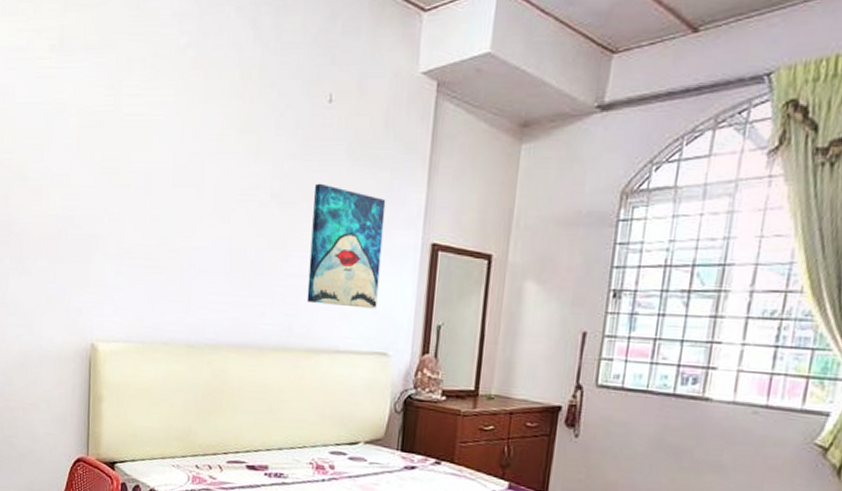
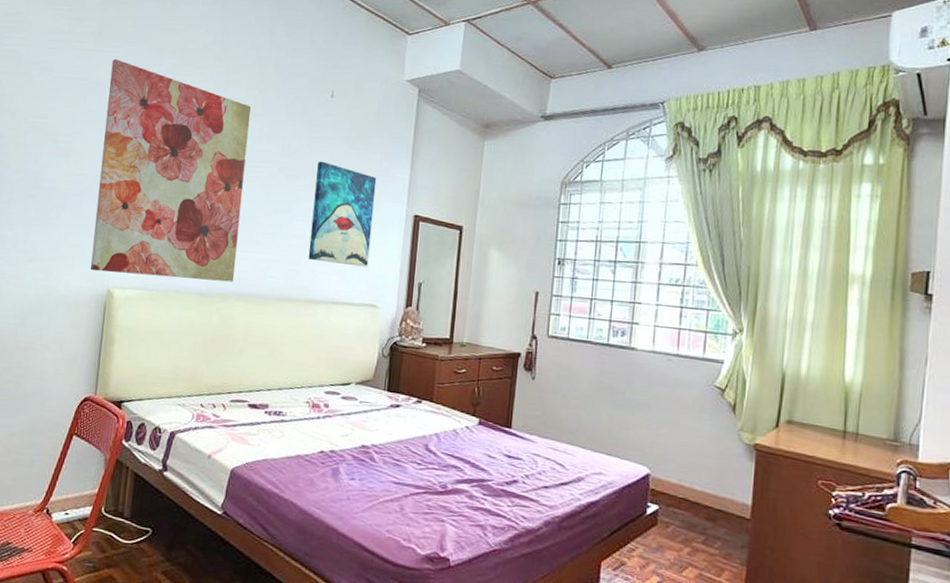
wall art: none [71,75,236,331] -> present [90,58,252,282]

